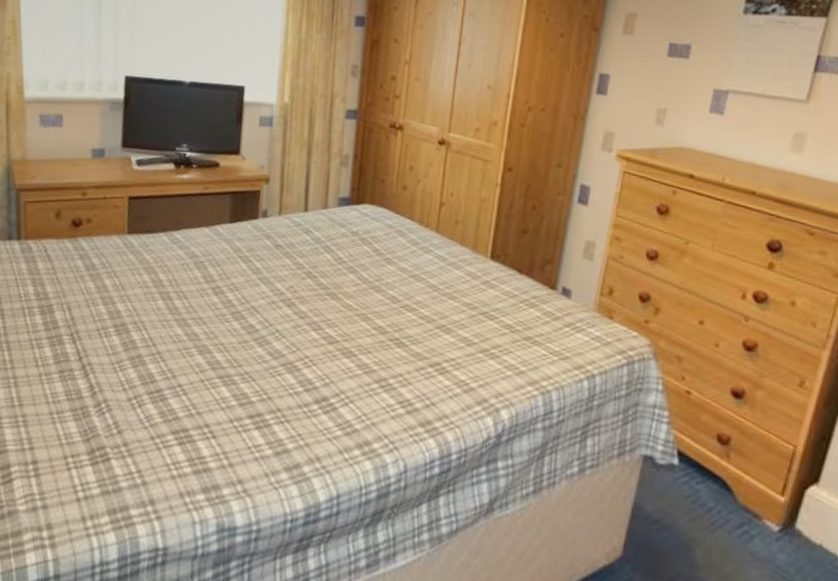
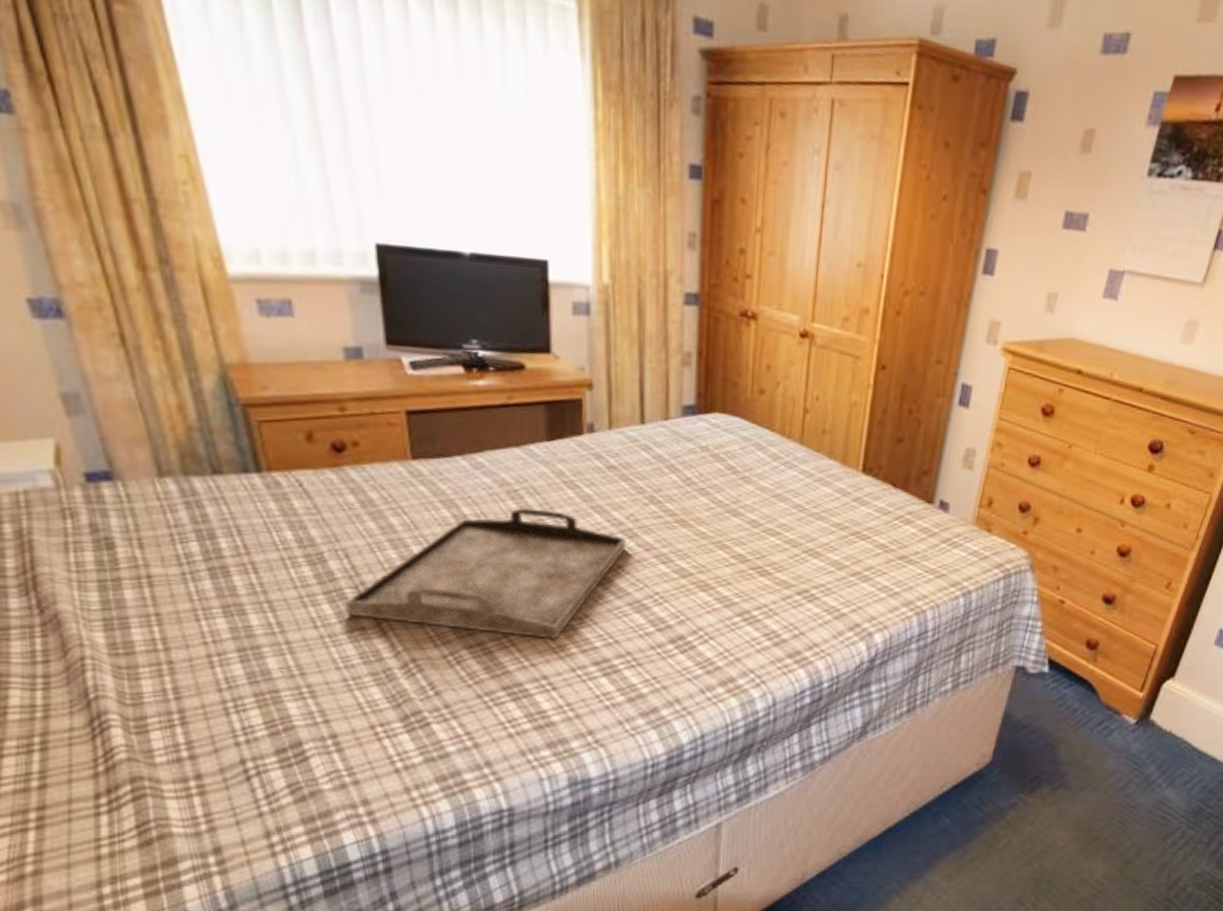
serving tray: none [61,276,286,392] -> present [346,507,627,639]

